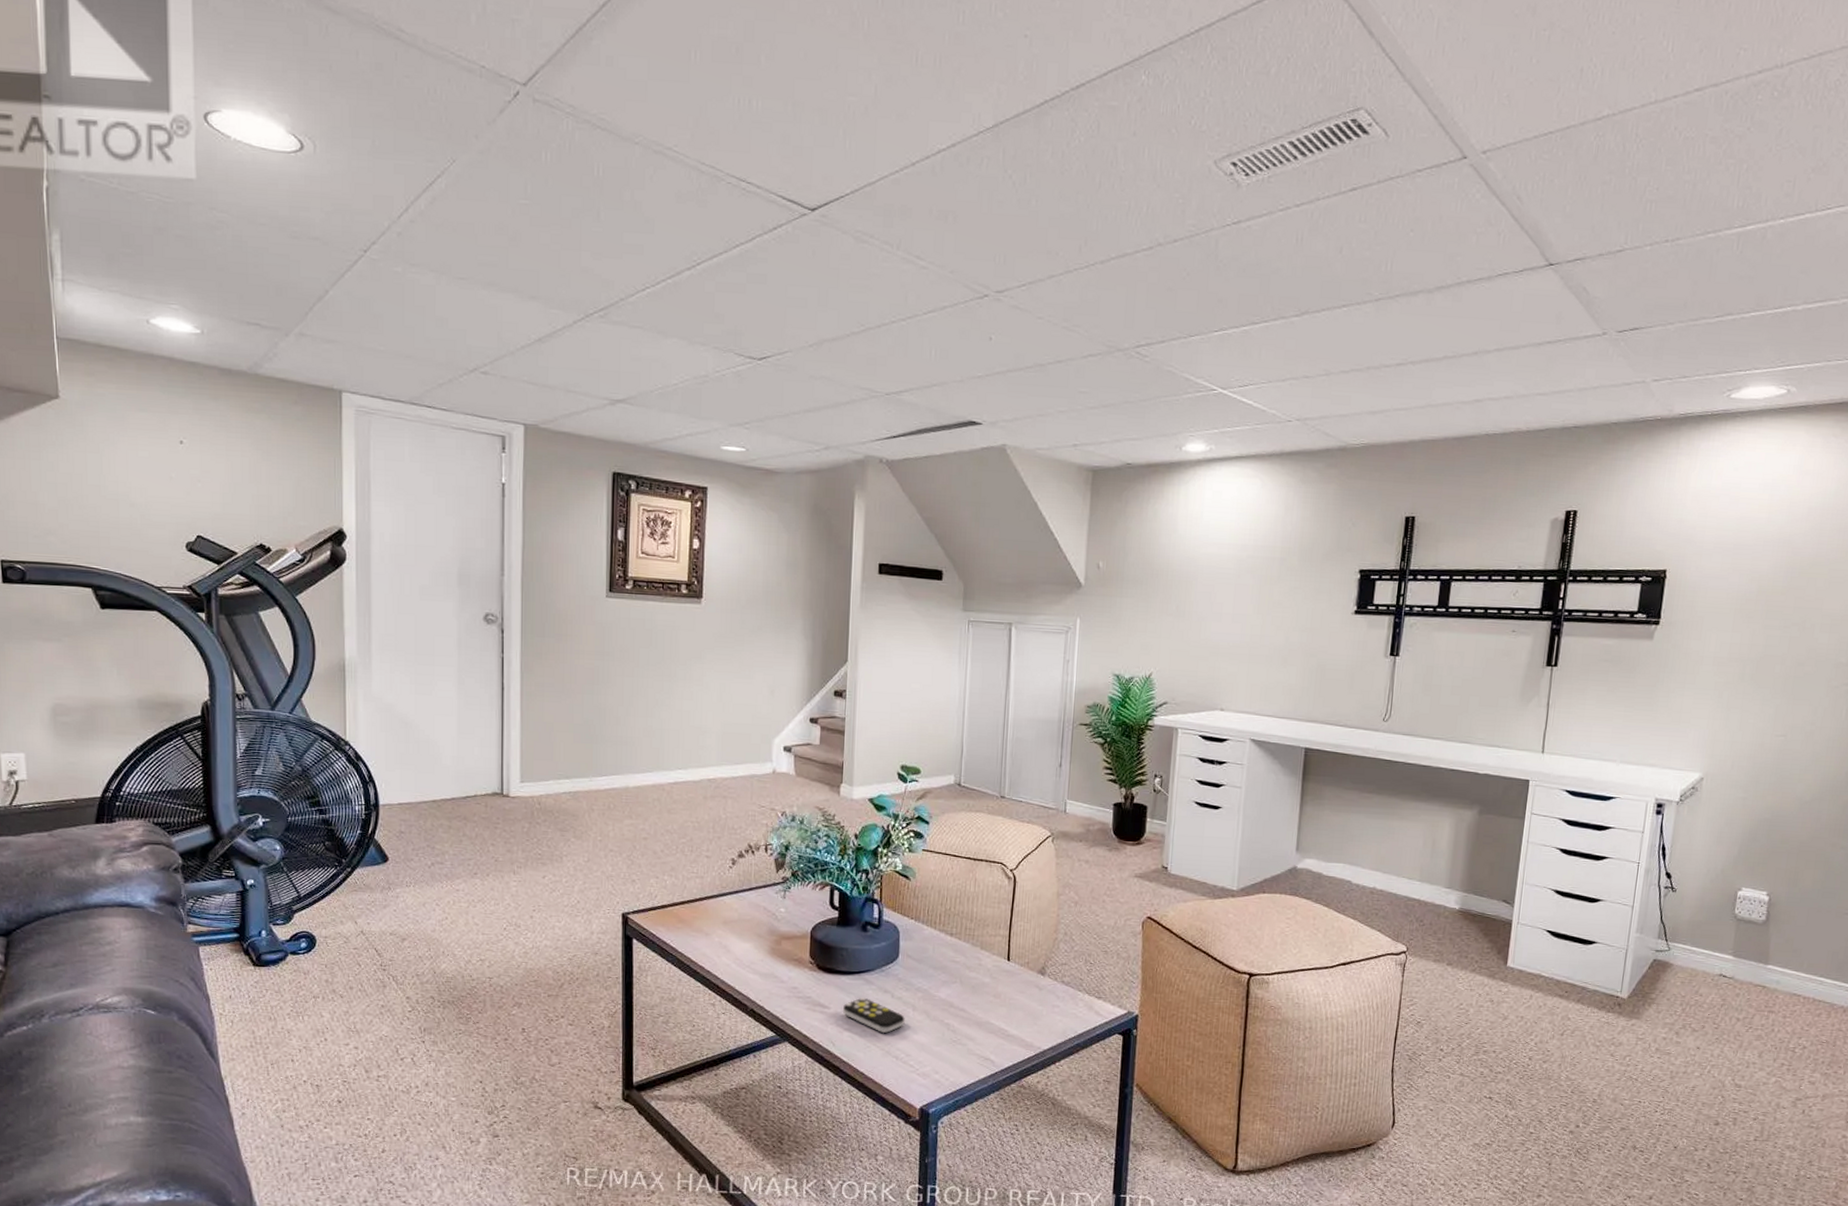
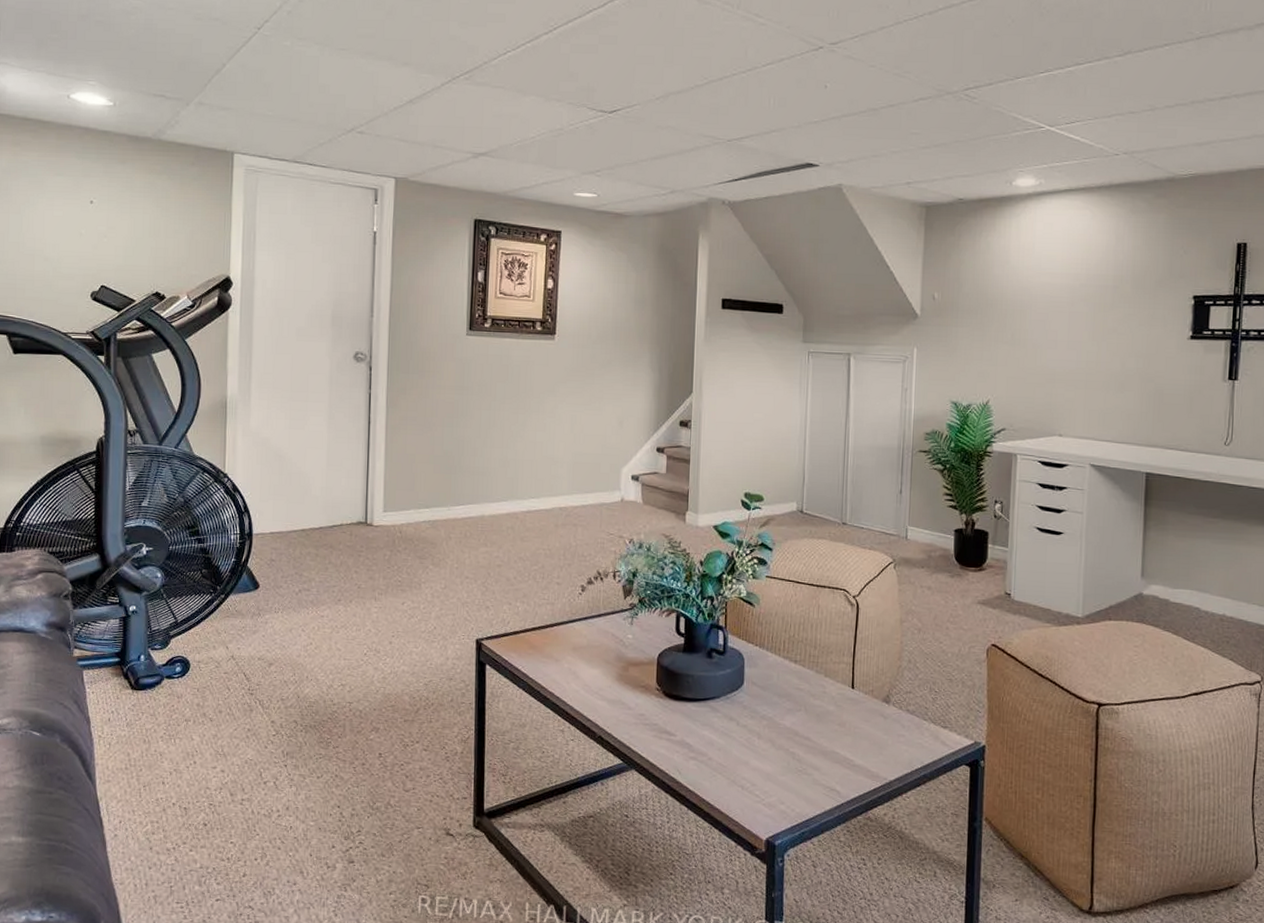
remote control: present [843,997,906,1034] -> none [689,725,751,762]

